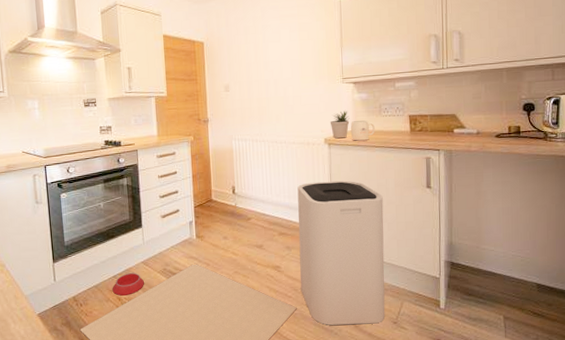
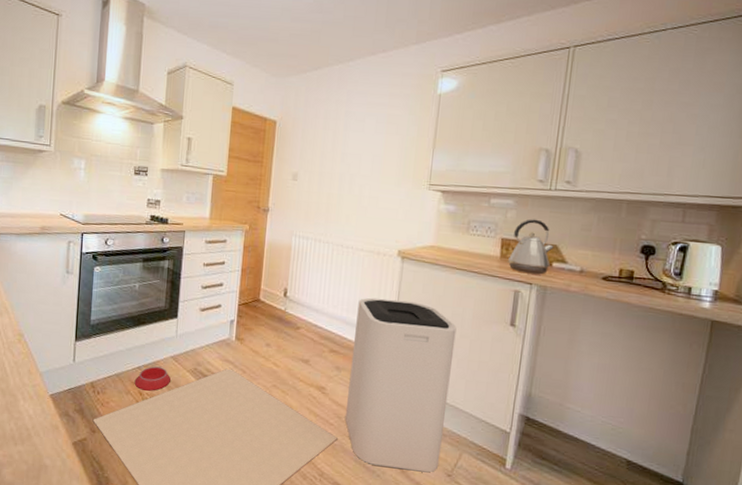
potted plant: present [330,110,350,139] -> none [407,221,431,254]
mug: present [351,120,376,141] -> none [430,235,460,260]
kettle: none [416,95,453,142] -> present [507,219,554,275]

